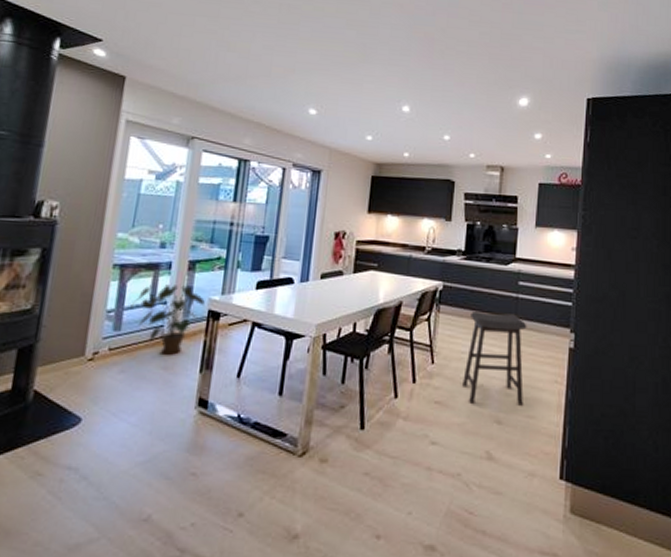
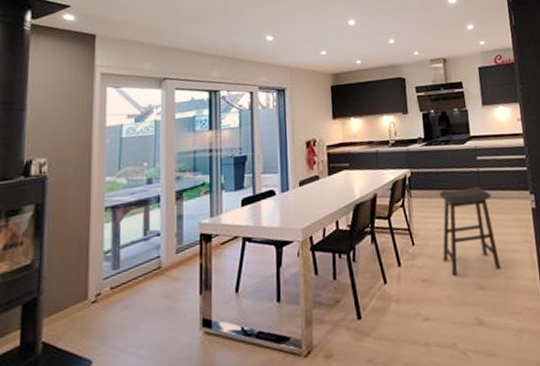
house plant: present [130,284,205,355] -> none [126,214,195,284]

